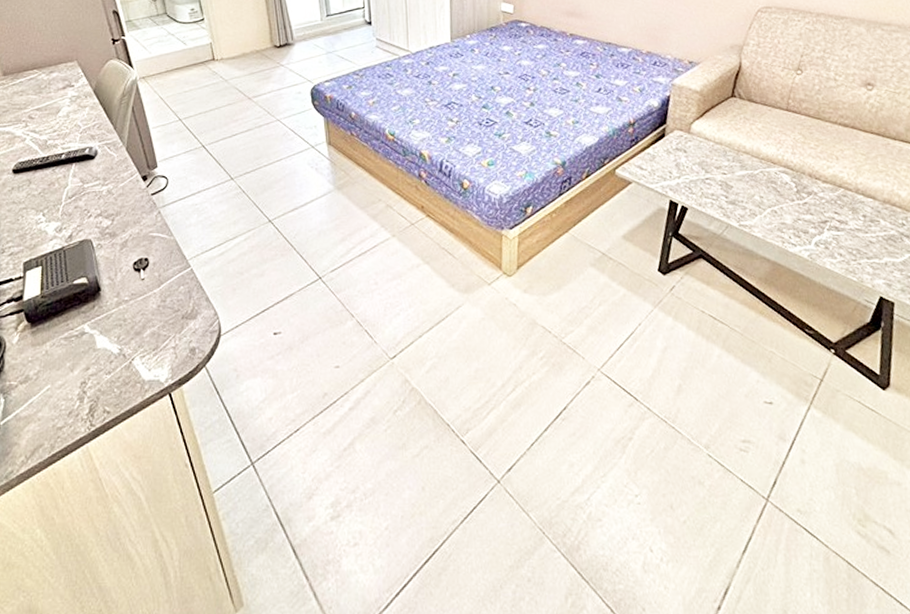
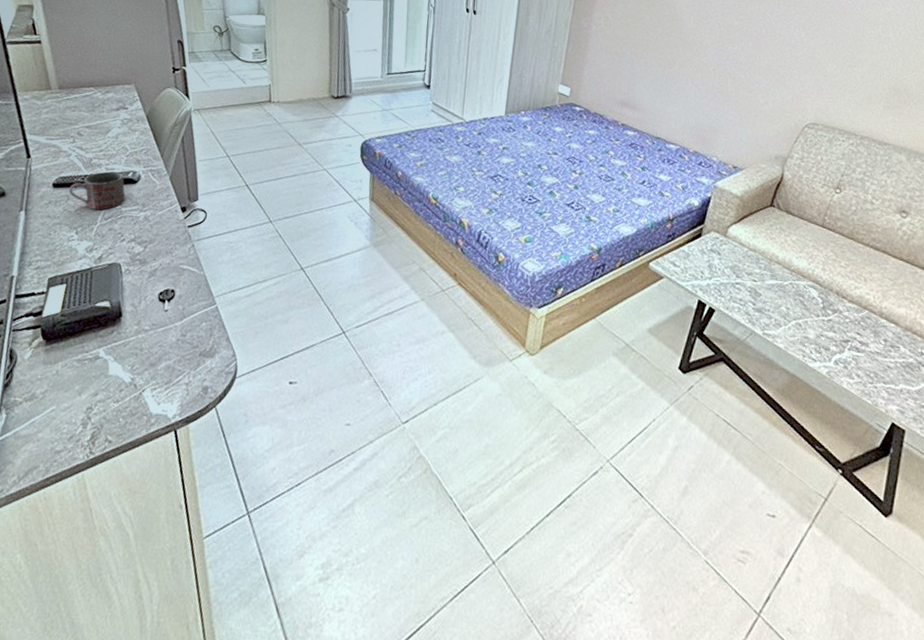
mug: none [29,150,87,190] -> present [68,171,126,211]

